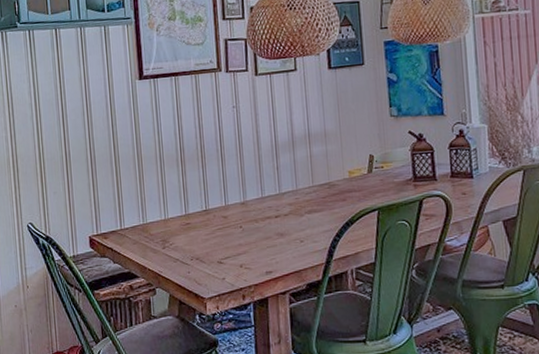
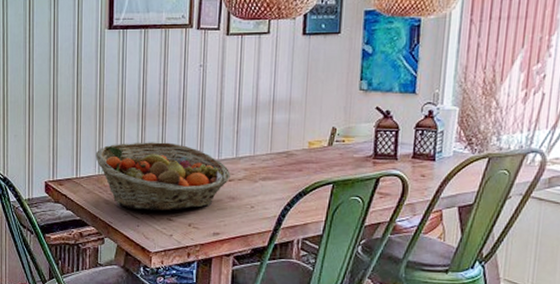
fruit basket: none [138,184,276,256] -> present [95,142,231,211]

